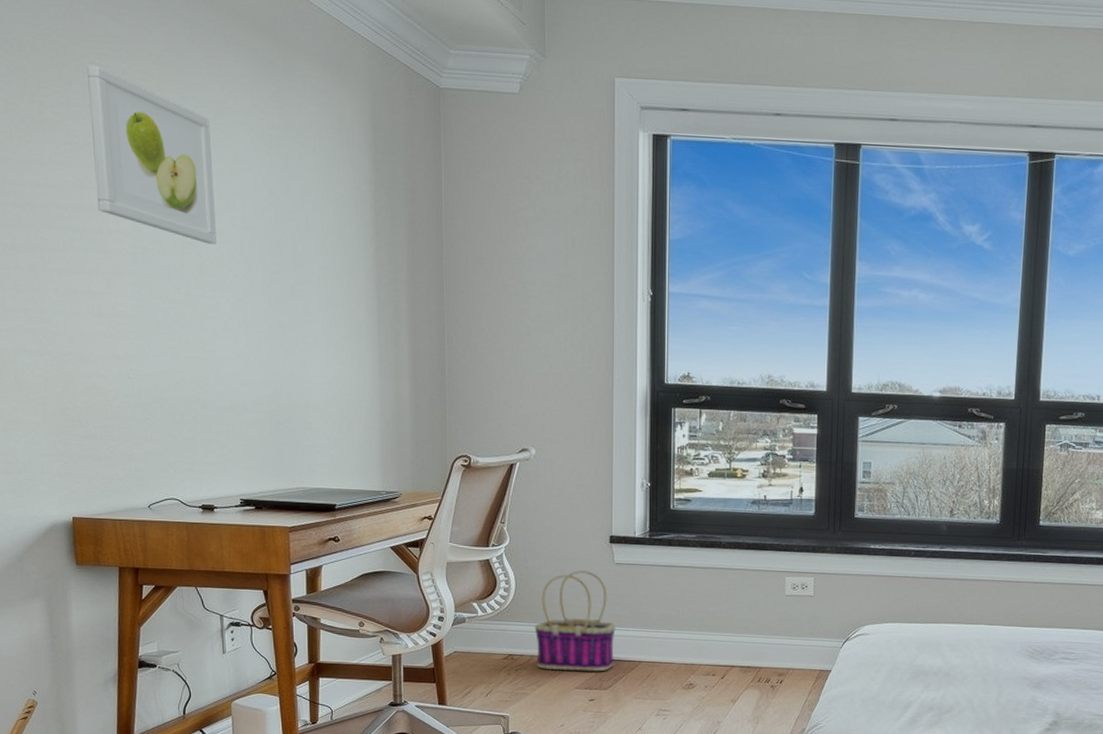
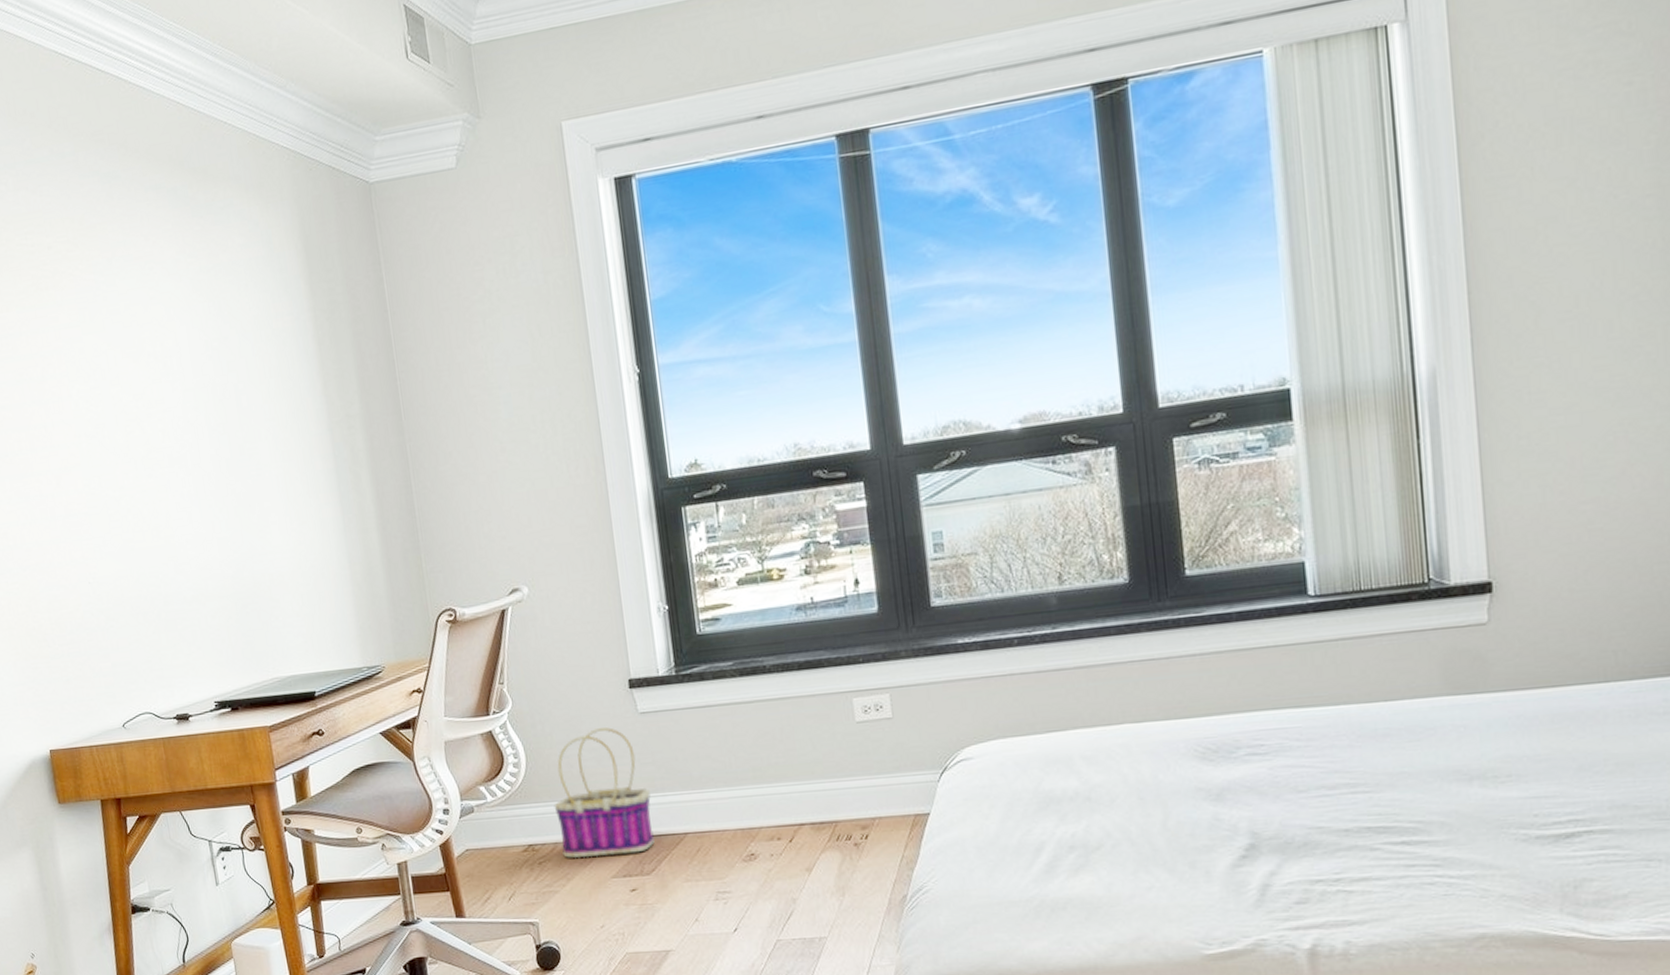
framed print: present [87,65,216,245] -> none [14,246,159,417]

